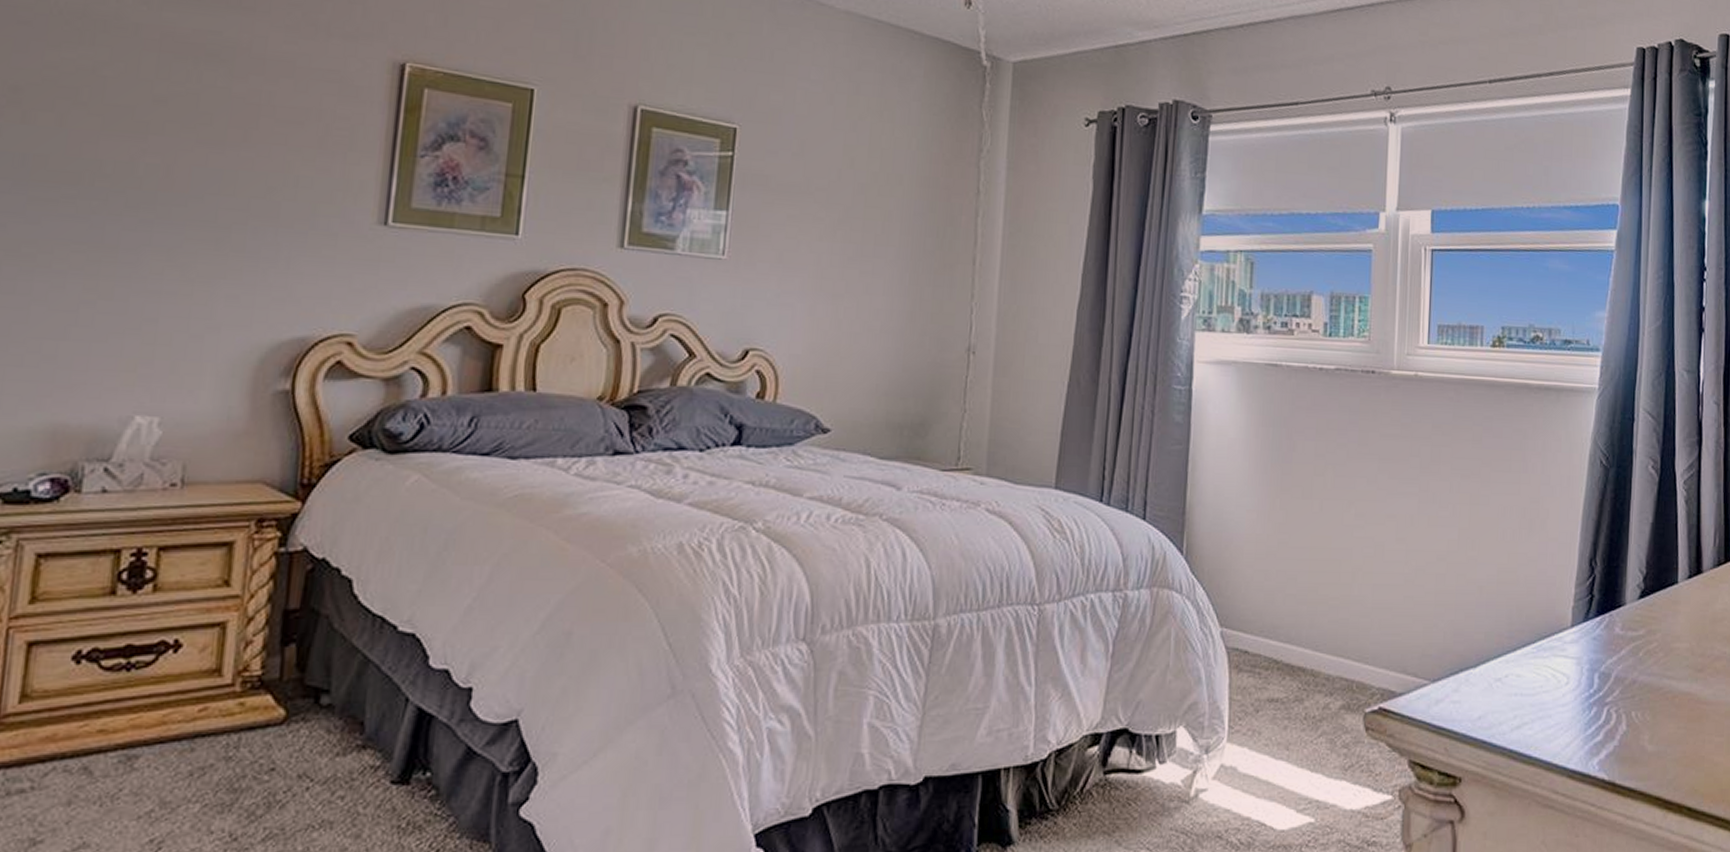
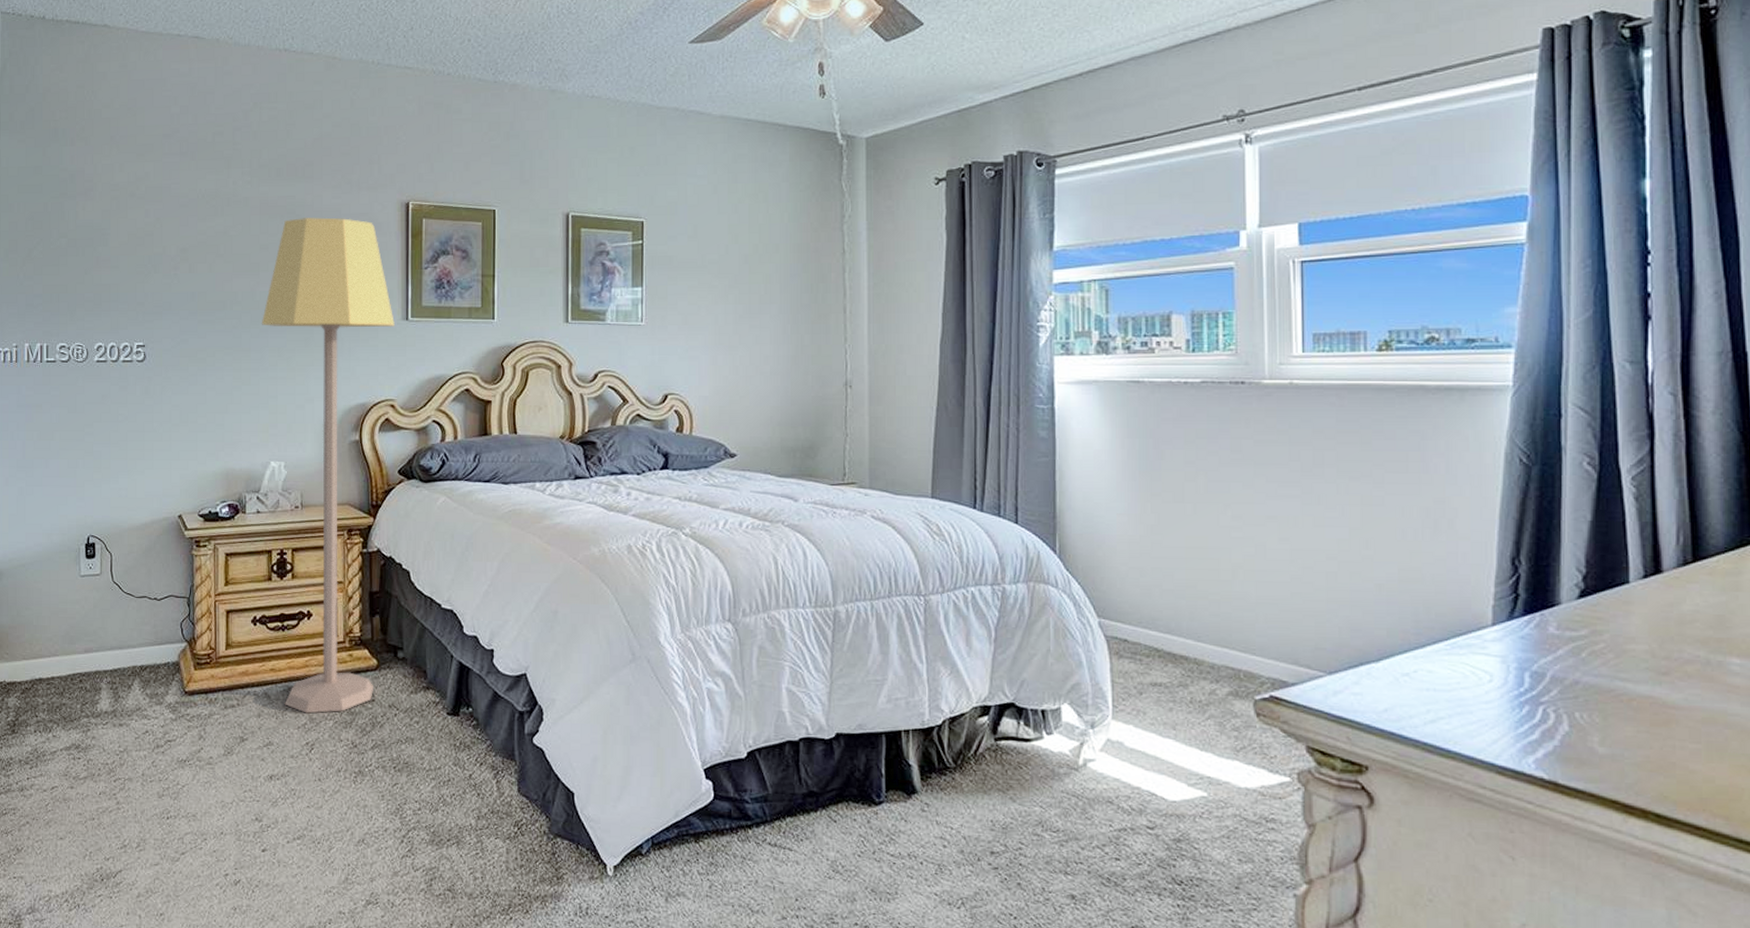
lamp: none [116,63,366,795] -> present [261,217,395,714]

